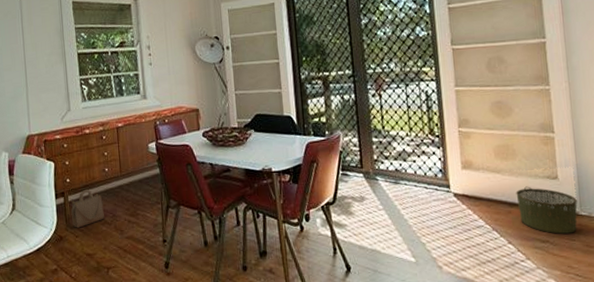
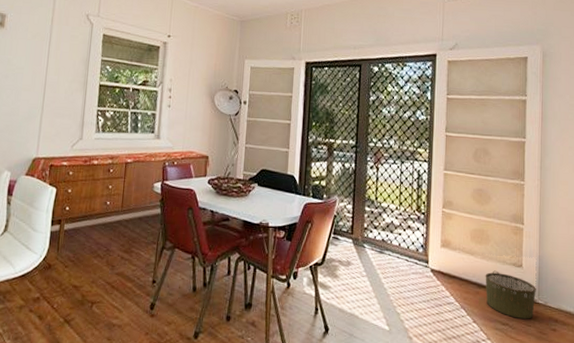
handbag: present [71,189,104,228] -> none [64,219,99,258]

